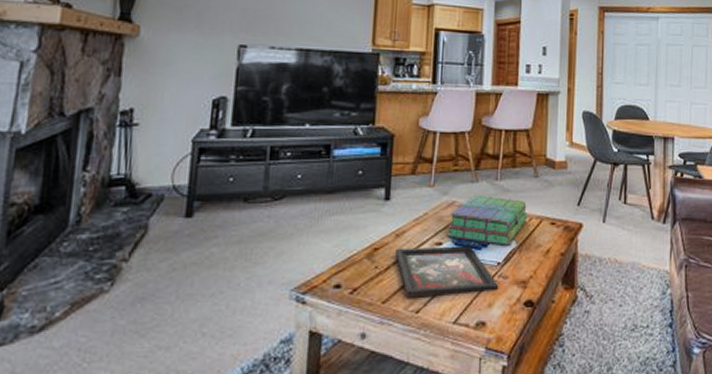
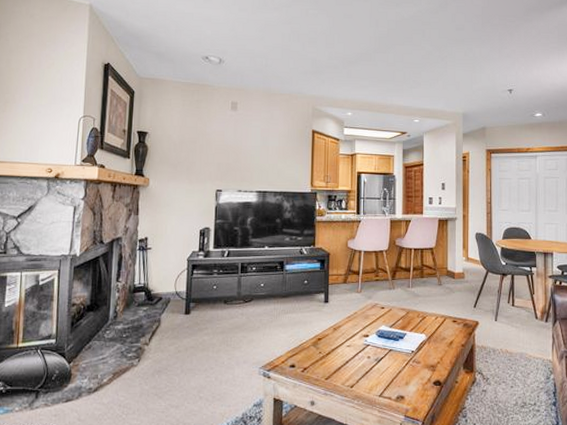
decorative tray: present [395,246,499,298] -> none [334,337,414,376]
stack of books: present [447,194,528,245] -> none [372,298,434,338]

